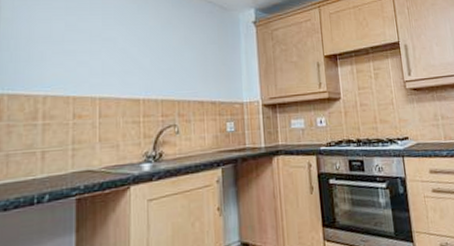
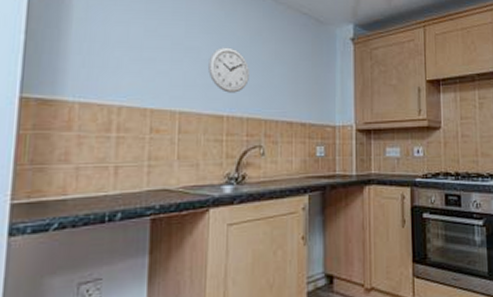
wall clock: none [124,36,162,78] -> present [208,47,249,93]

